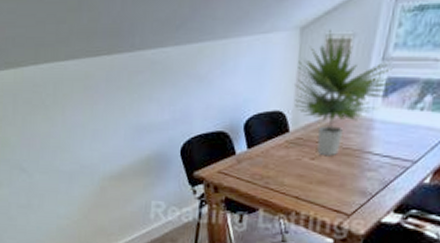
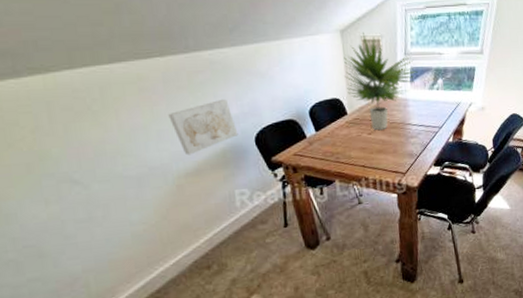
wall art: none [105,102,166,158] -> present [168,98,239,155]

